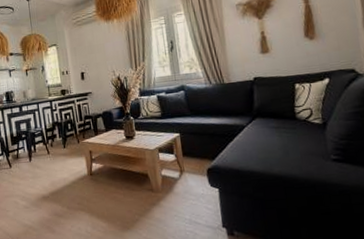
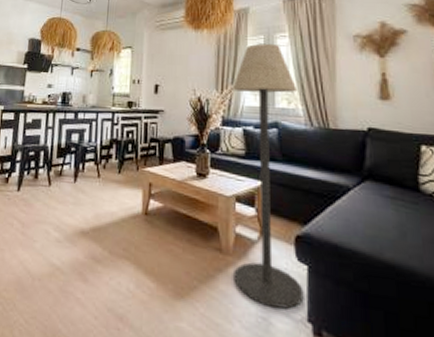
floor lamp: none [144,22,218,223] -> present [232,43,304,309]

